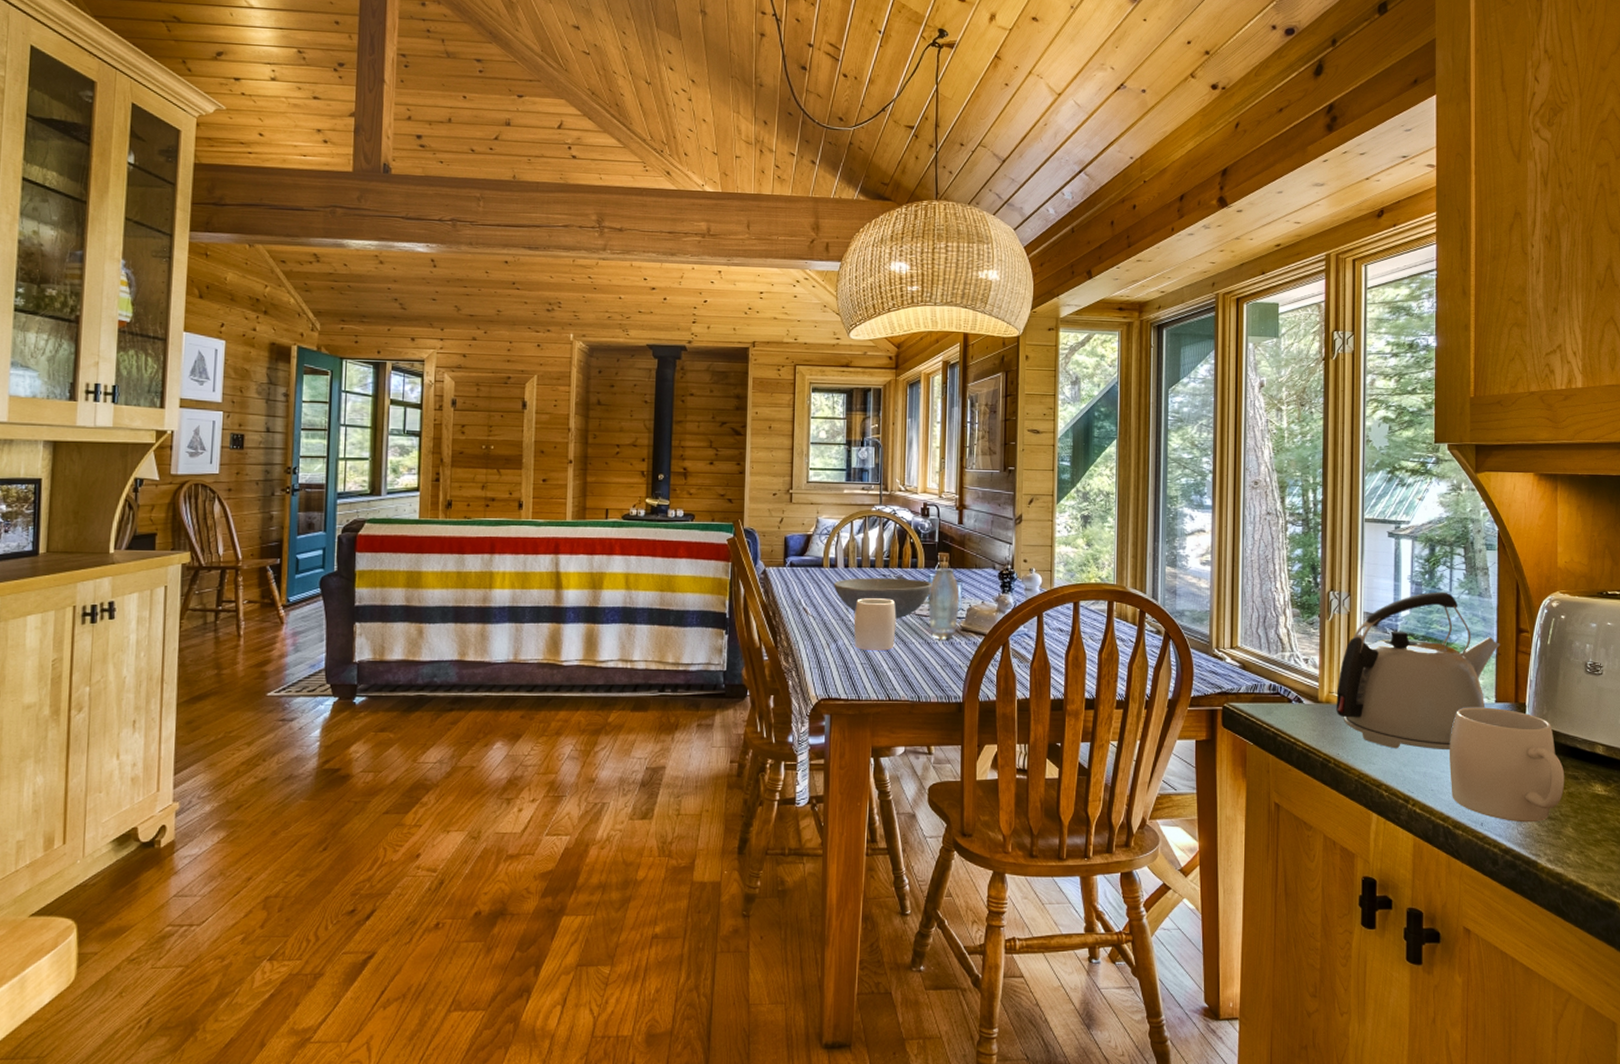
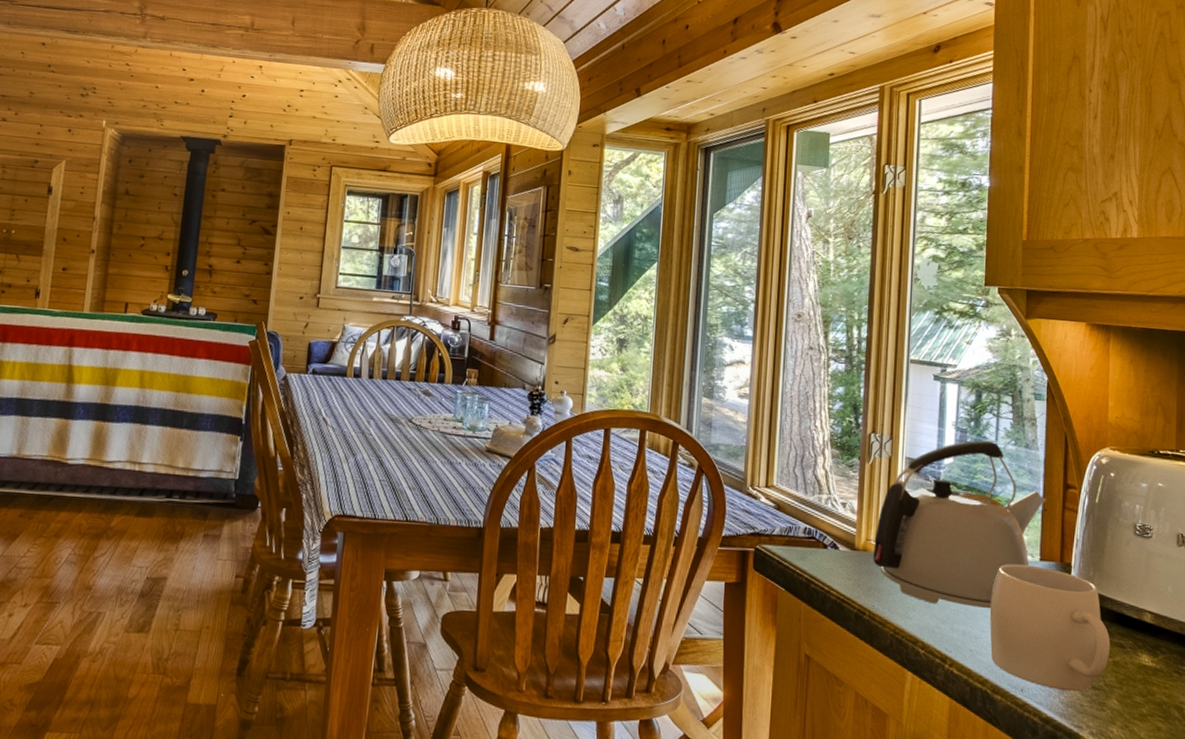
bowl: present [834,578,931,619] -> none [356,390,458,436]
mug: present [853,598,897,652] -> none [373,411,420,469]
vase: present [928,568,960,640] -> none [452,384,487,461]

